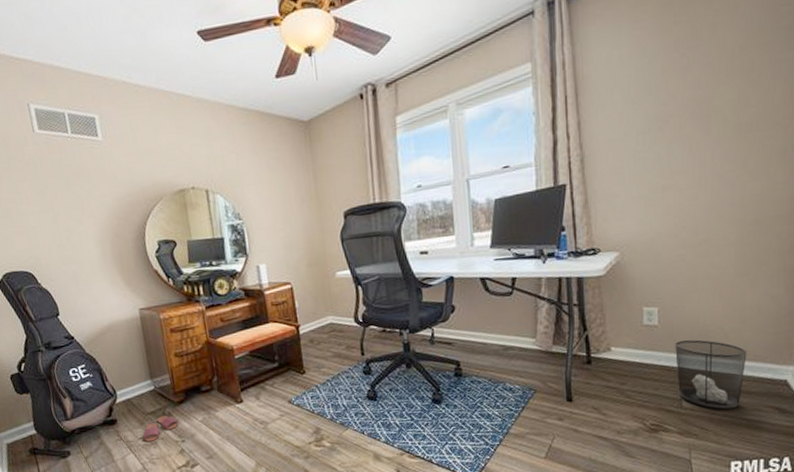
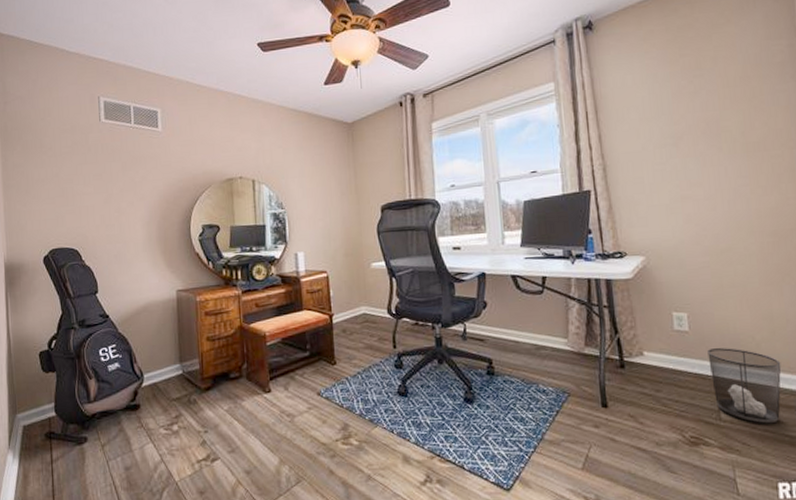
slippers: present [143,415,178,442] -> none [165,402,202,431]

